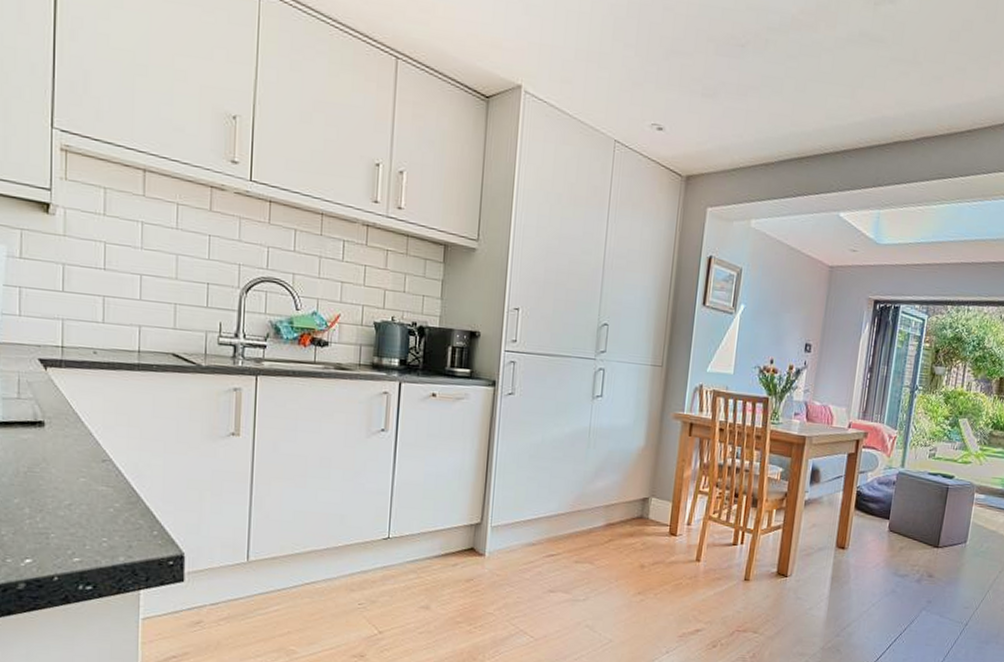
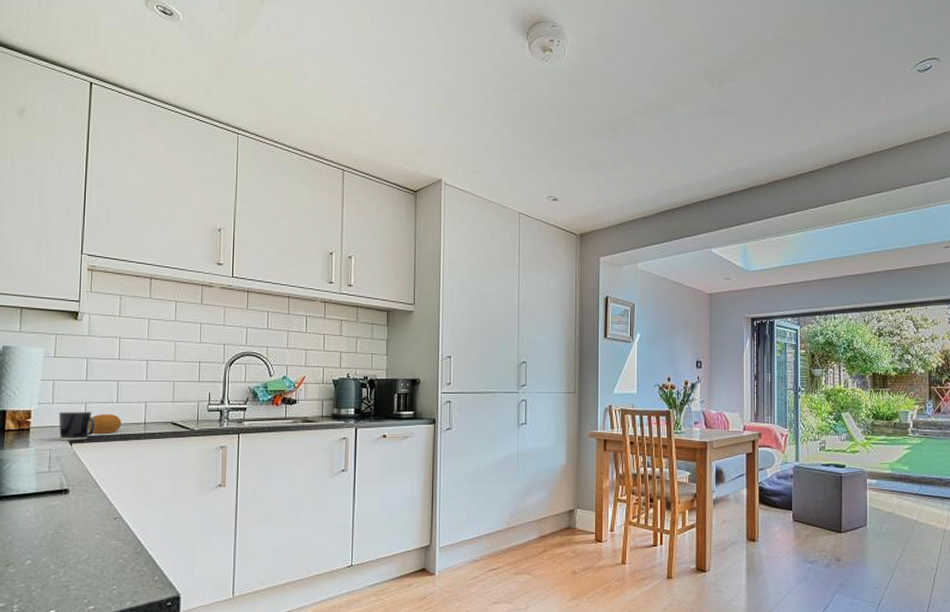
mug: none [28,326,76,365] -> present [58,411,95,441]
fruit: none [66,335,110,361] -> present [88,414,122,435]

